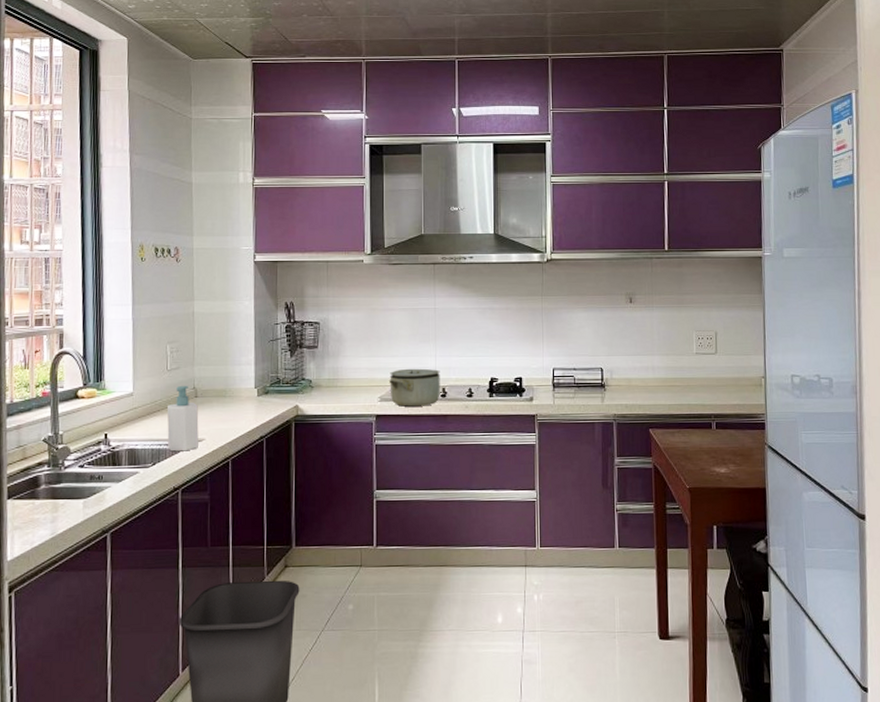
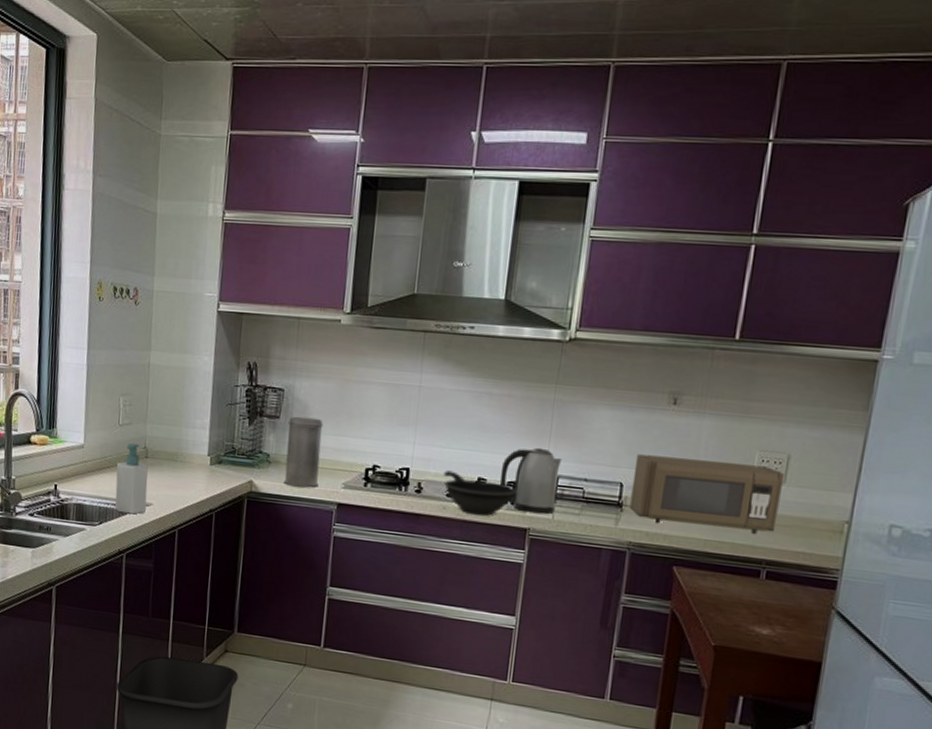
canister: none [326,344,358,407] -> present [284,416,323,488]
cooking pot: present [390,368,440,407] -> none [356,454,418,501]
frying pan: none [463,375,523,409] -> present [444,470,517,516]
kettle: none [508,347,555,401] -> present [499,447,563,514]
microwave: none [609,343,716,397] -> present [629,454,785,535]

